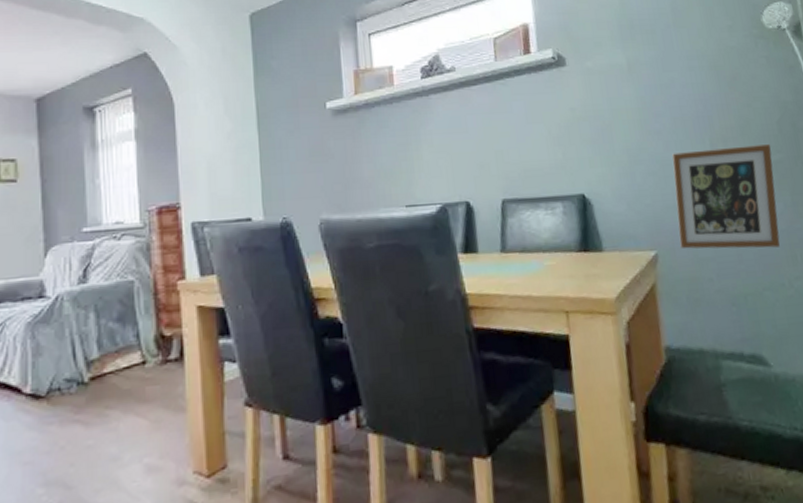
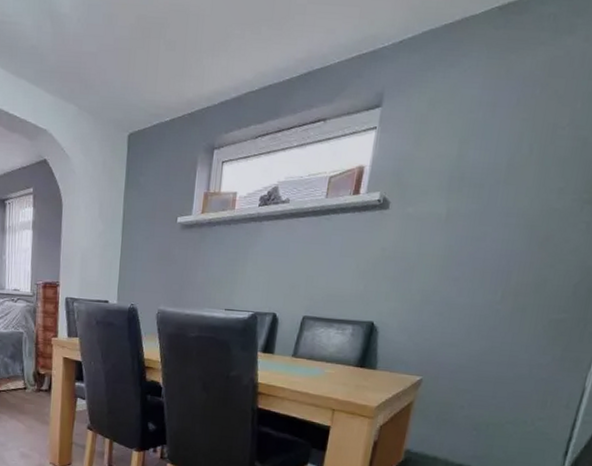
picture frame: present [672,144,780,249] -> none [444,299,560,392]

